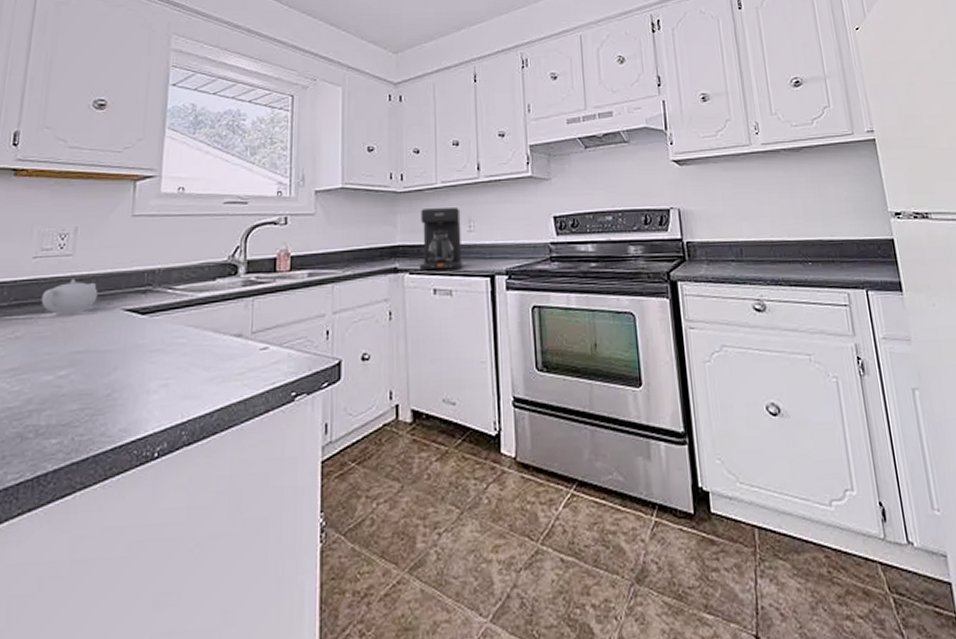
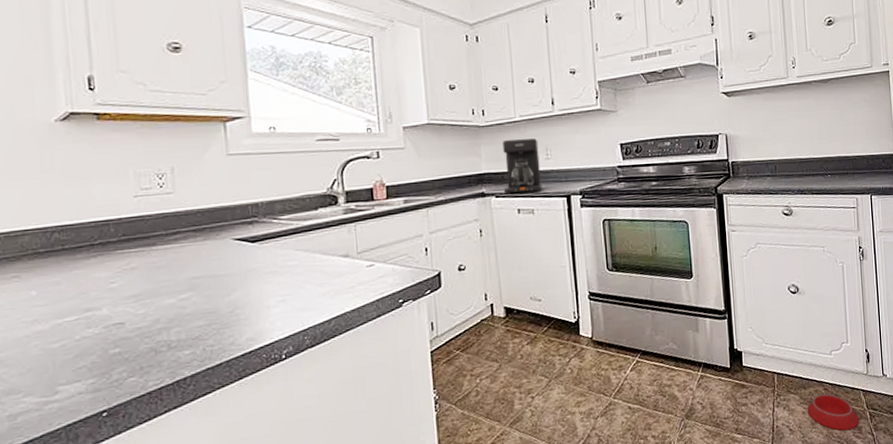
teapot: present [41,279,98,316] -> none [149,214,206,248]
pet bowl: none [803,564,881,624] -> present [807,393,860,431]

